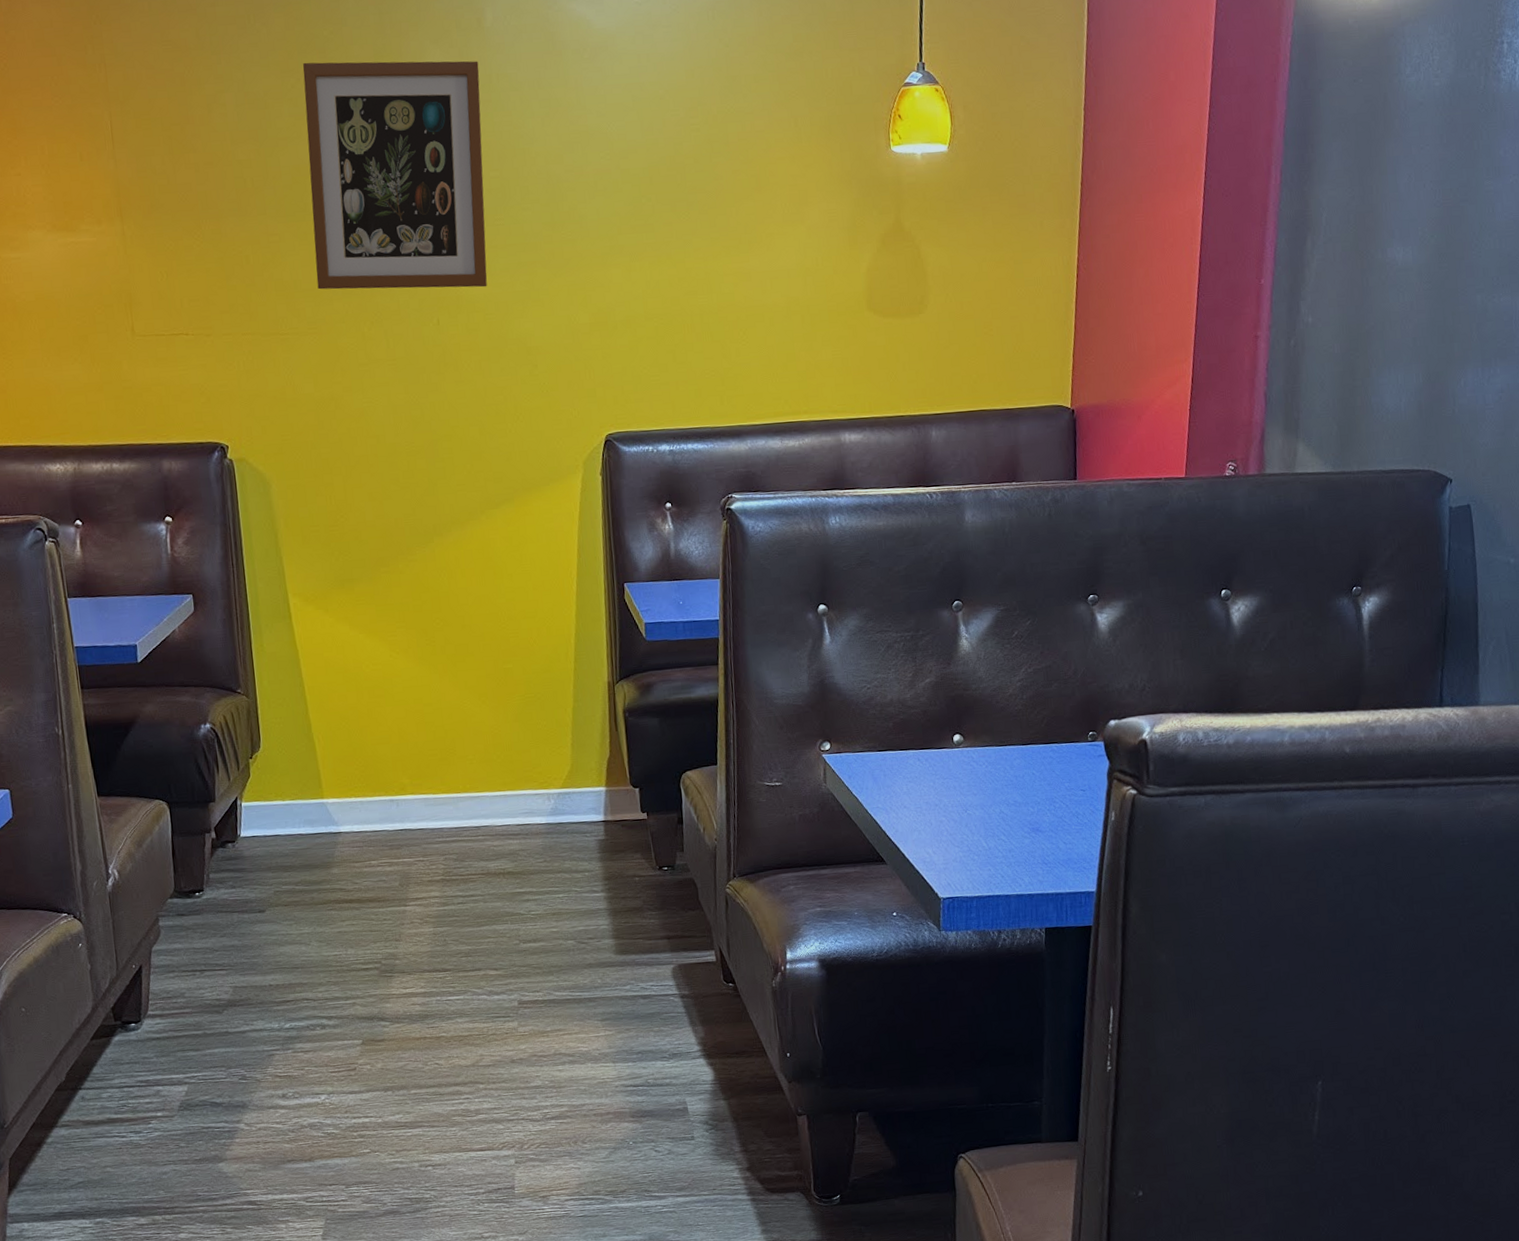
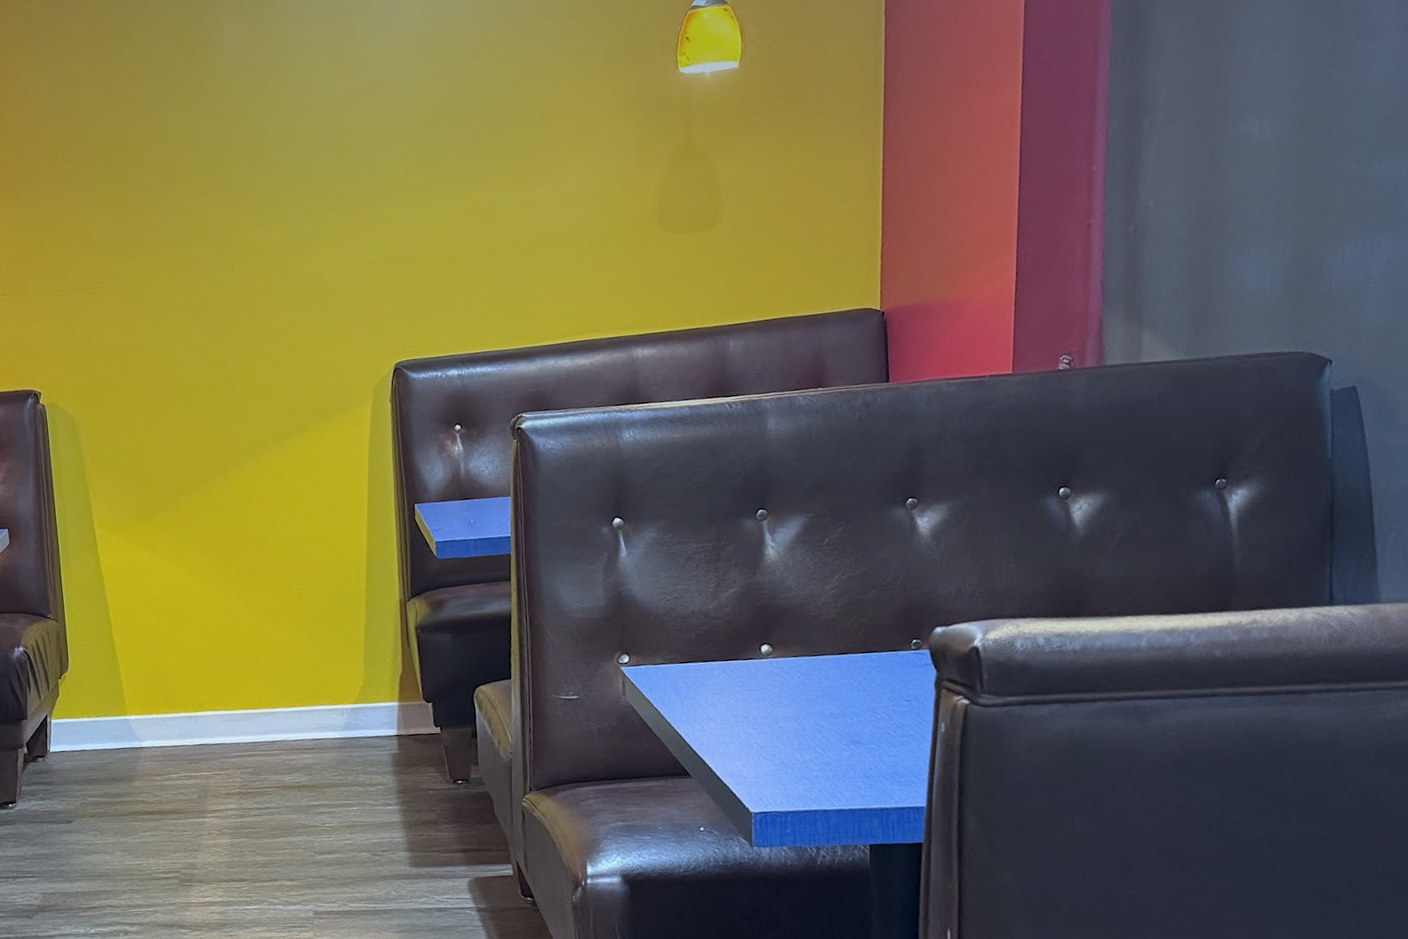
wall art: present [303,61,487,290] -> none [109,27,279,247]

